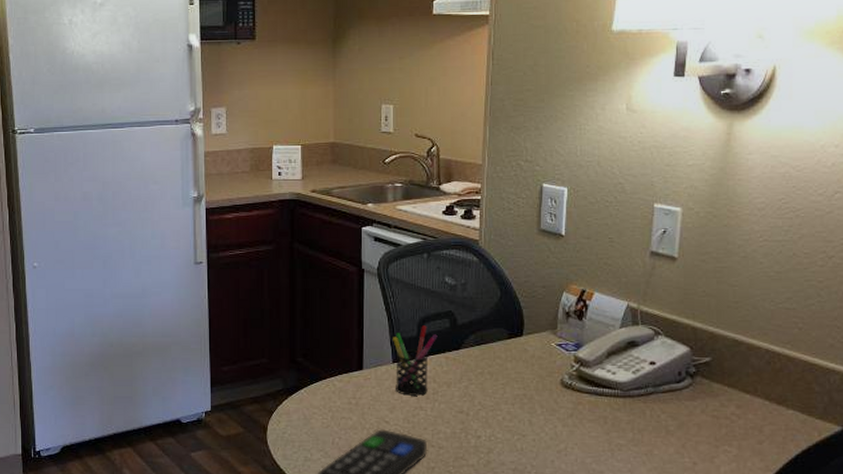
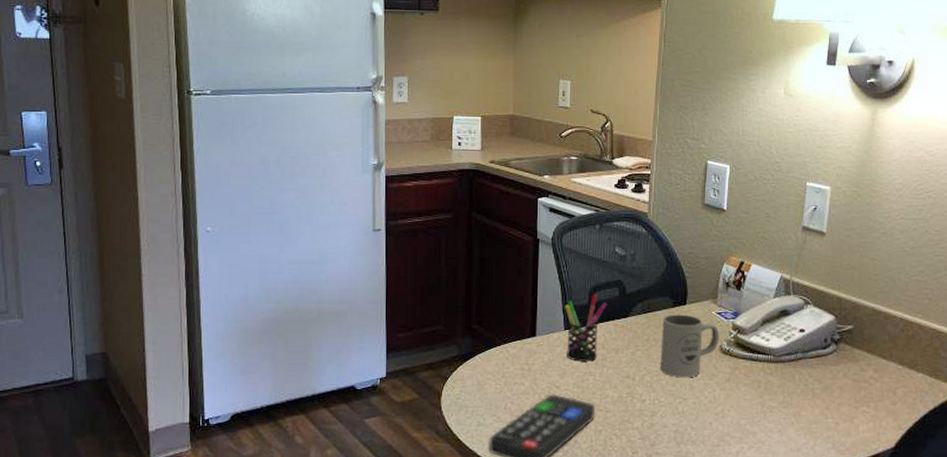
mug: none [496,346,560,413] -> present [660,314,719,378]

